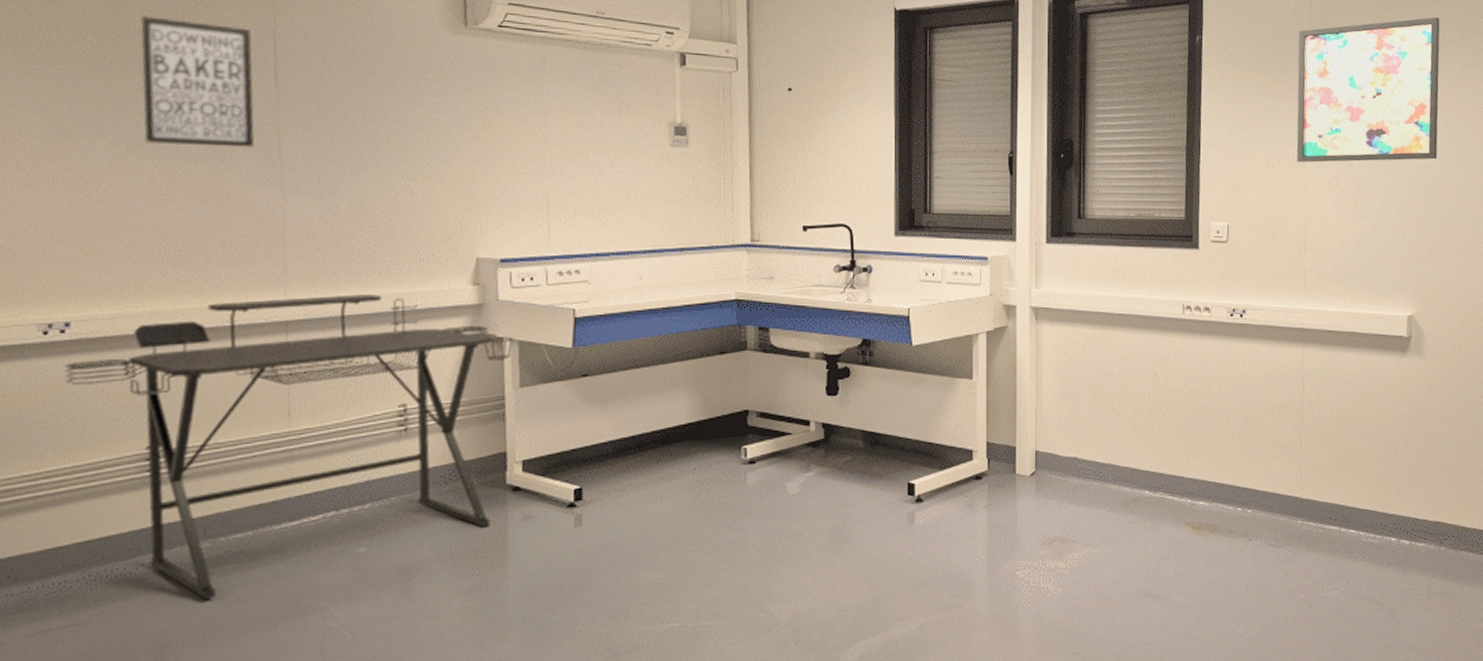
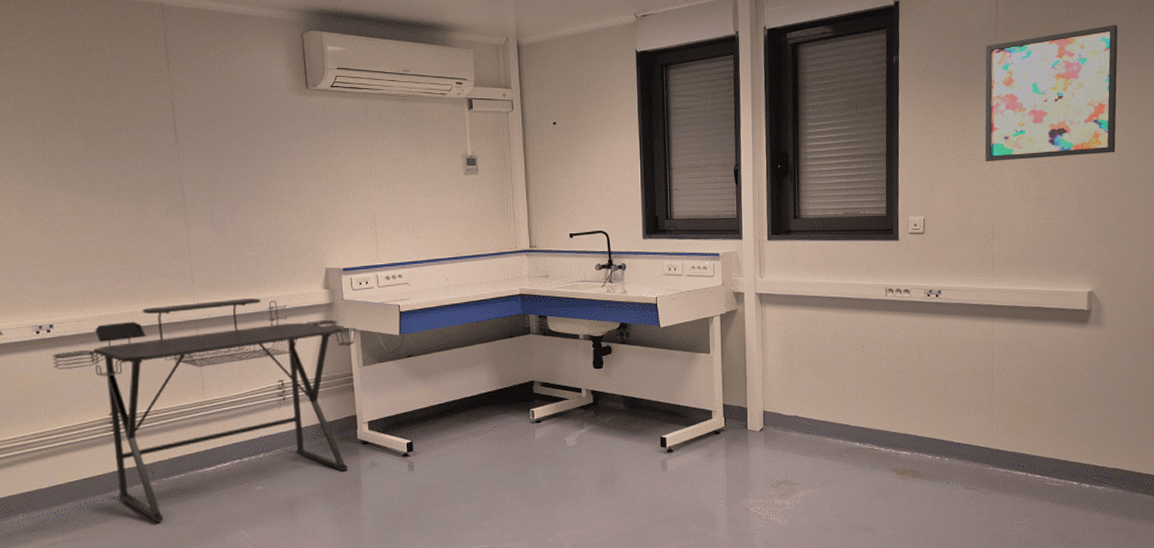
wall art: present [140,15,255,148] -> none [81,95,165,192]

